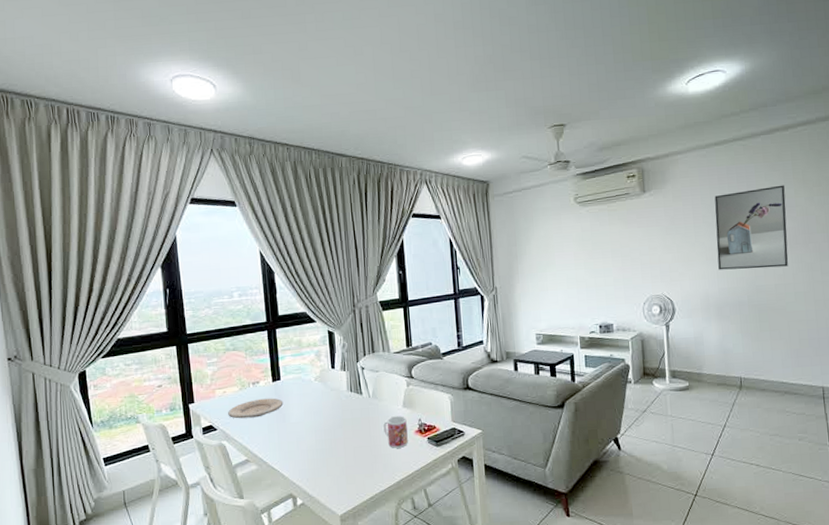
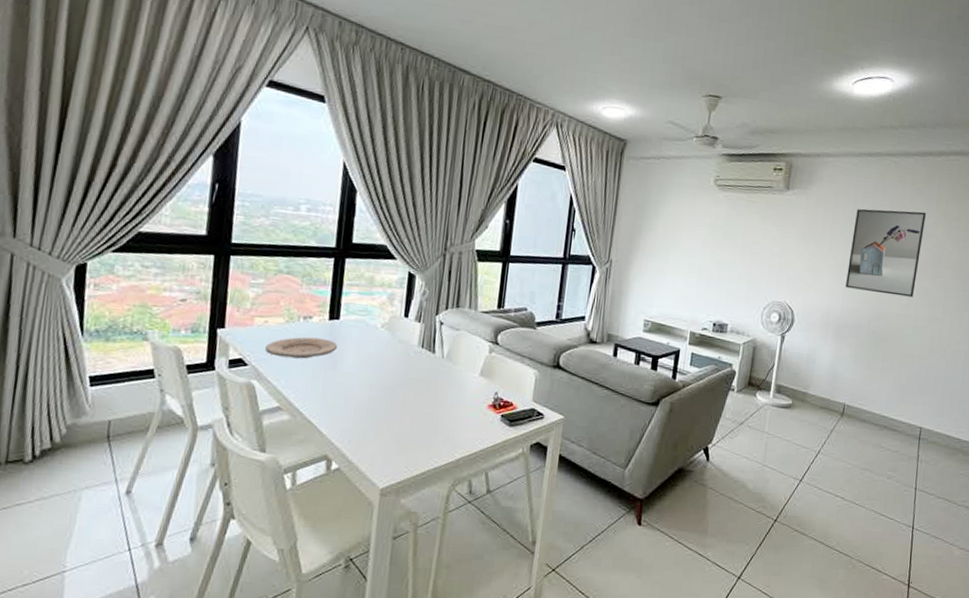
mug: present [383,416,408,448] -> none [452,384,481,422]

